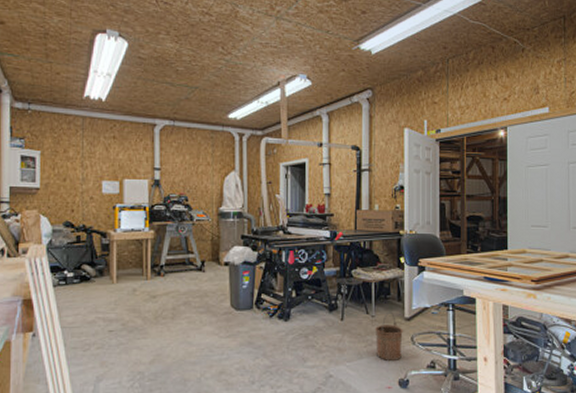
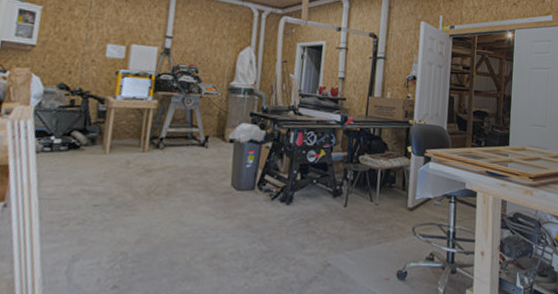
bucket: present [374,311,403,361] -> none [377,200,405,251]

